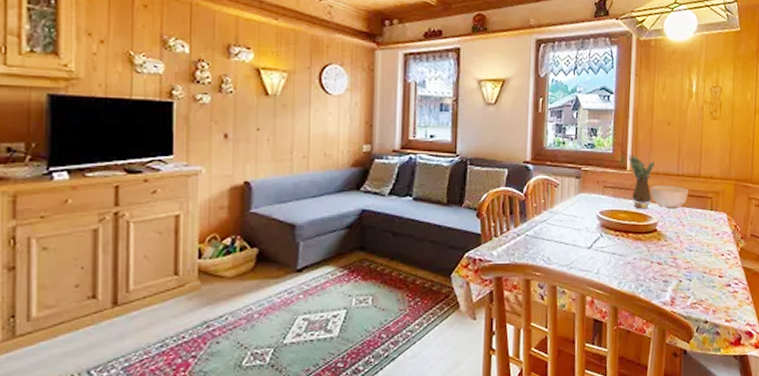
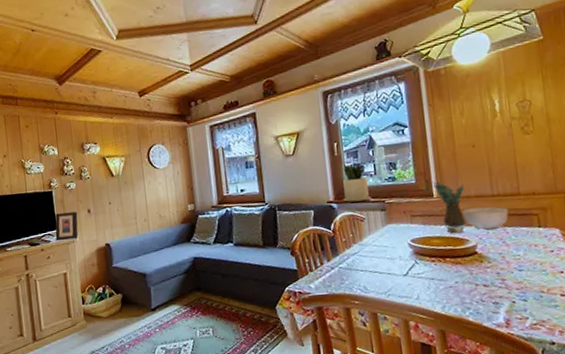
picture frame: none [169,133,208,172] -> present [55,211,78,241]
planter: none [540,122,569,167] -> present [342,162,372,203]

